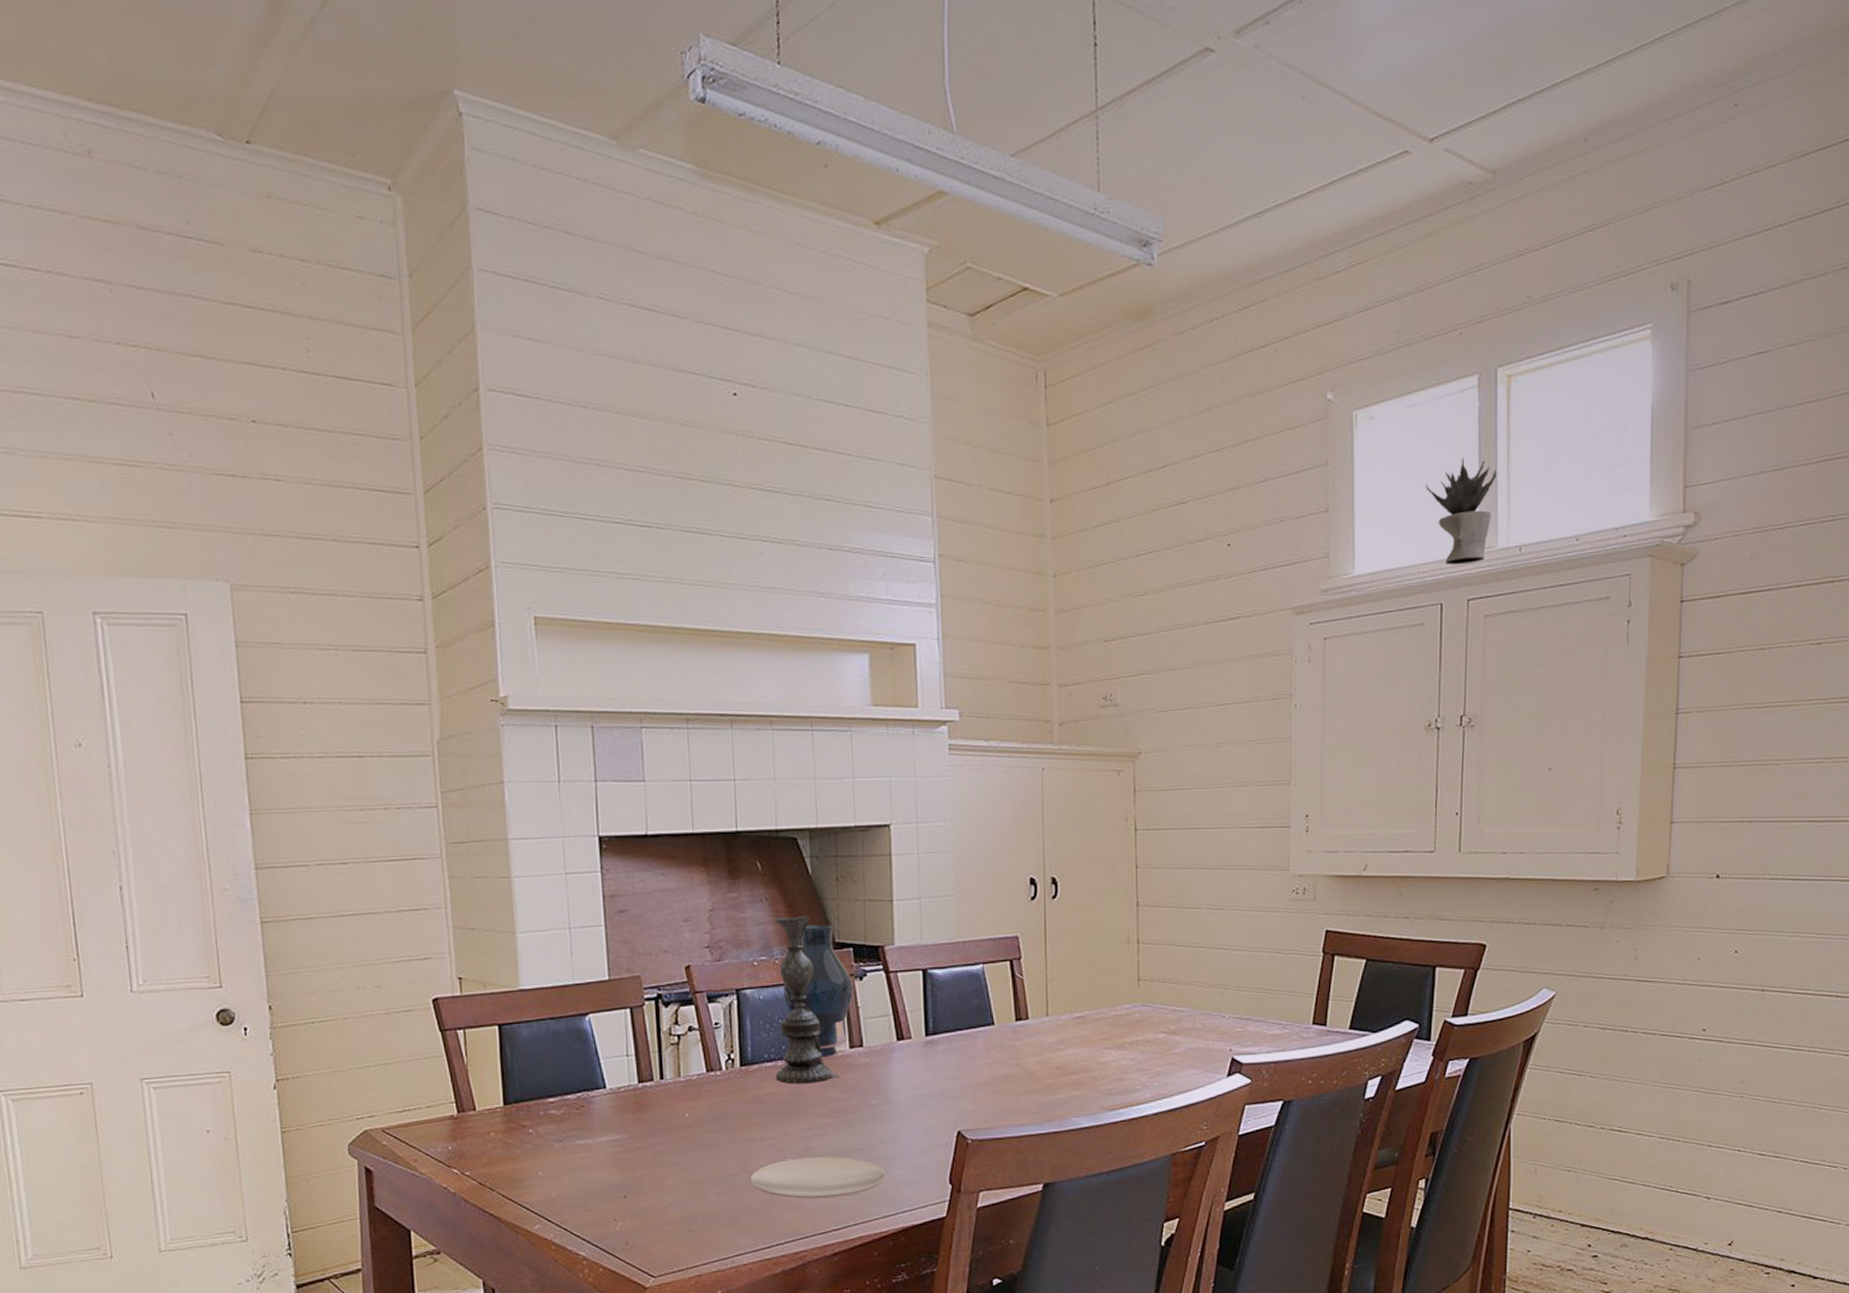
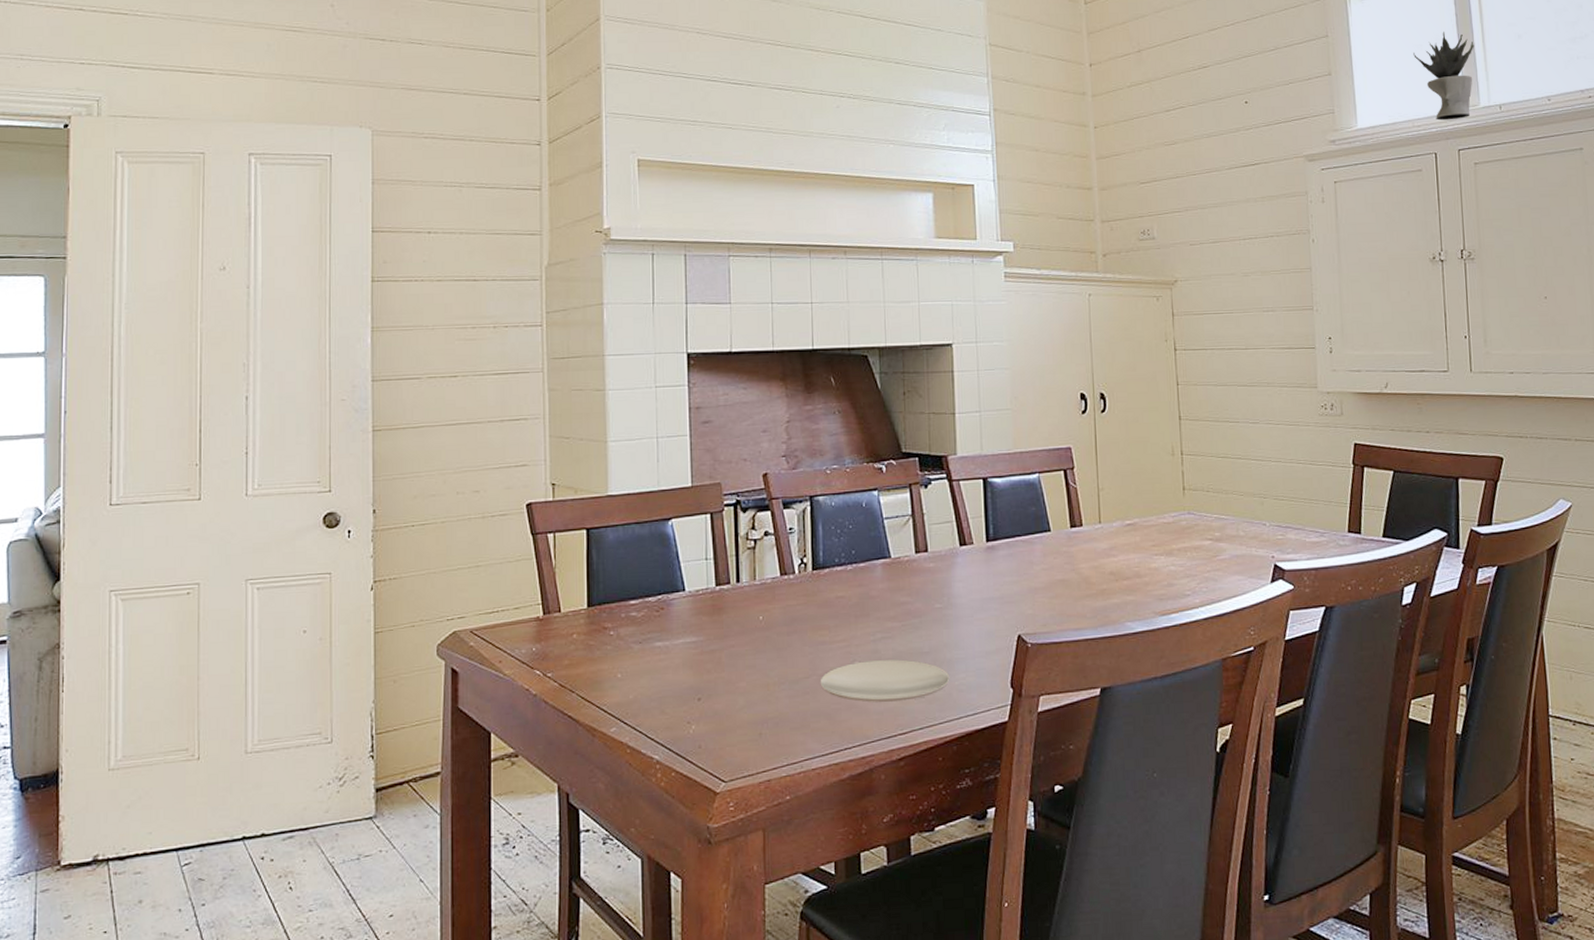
candlestick: present [775,916,840,1085] -> none [845,428,906,588]
vase: present [783,924,854,1057] -> none [853,435,919,562]

